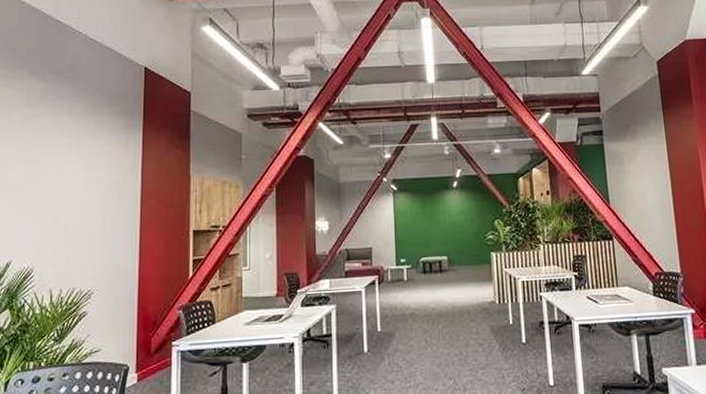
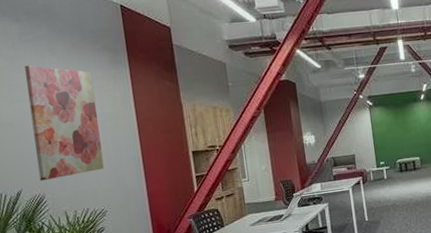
wall art: none [31,125,105,253] -> present [25,65,104,181]

